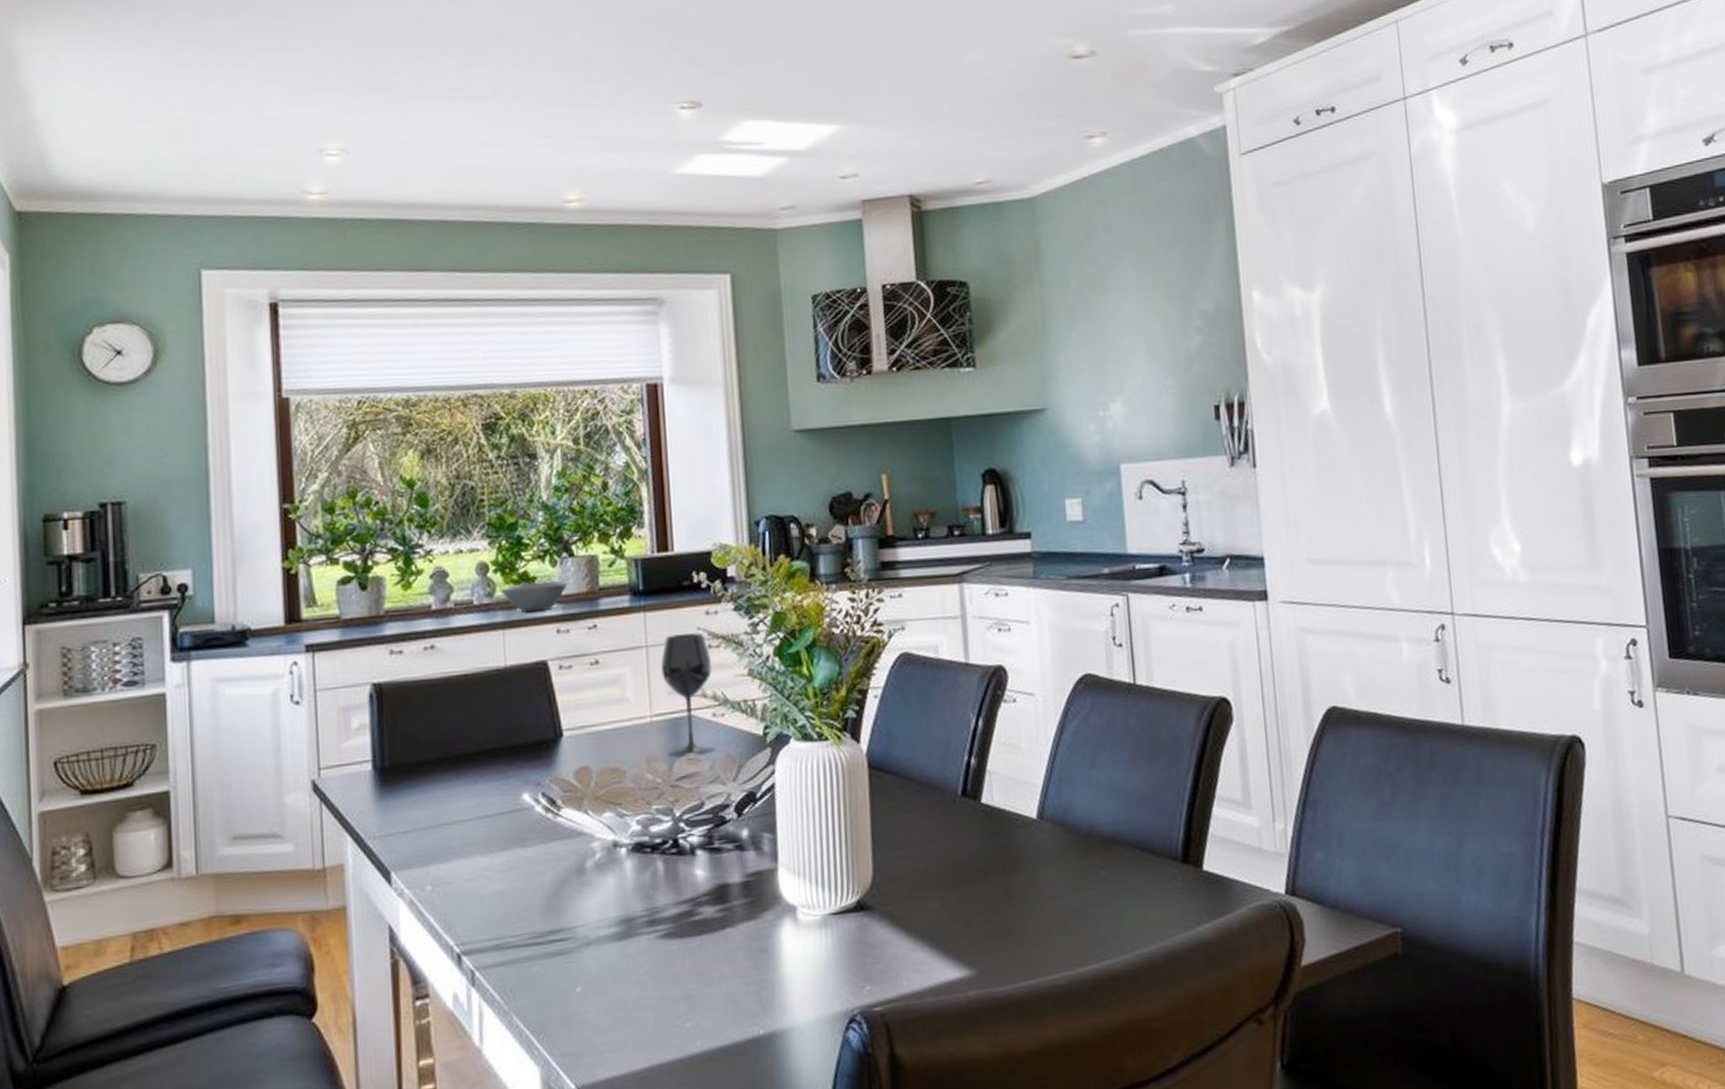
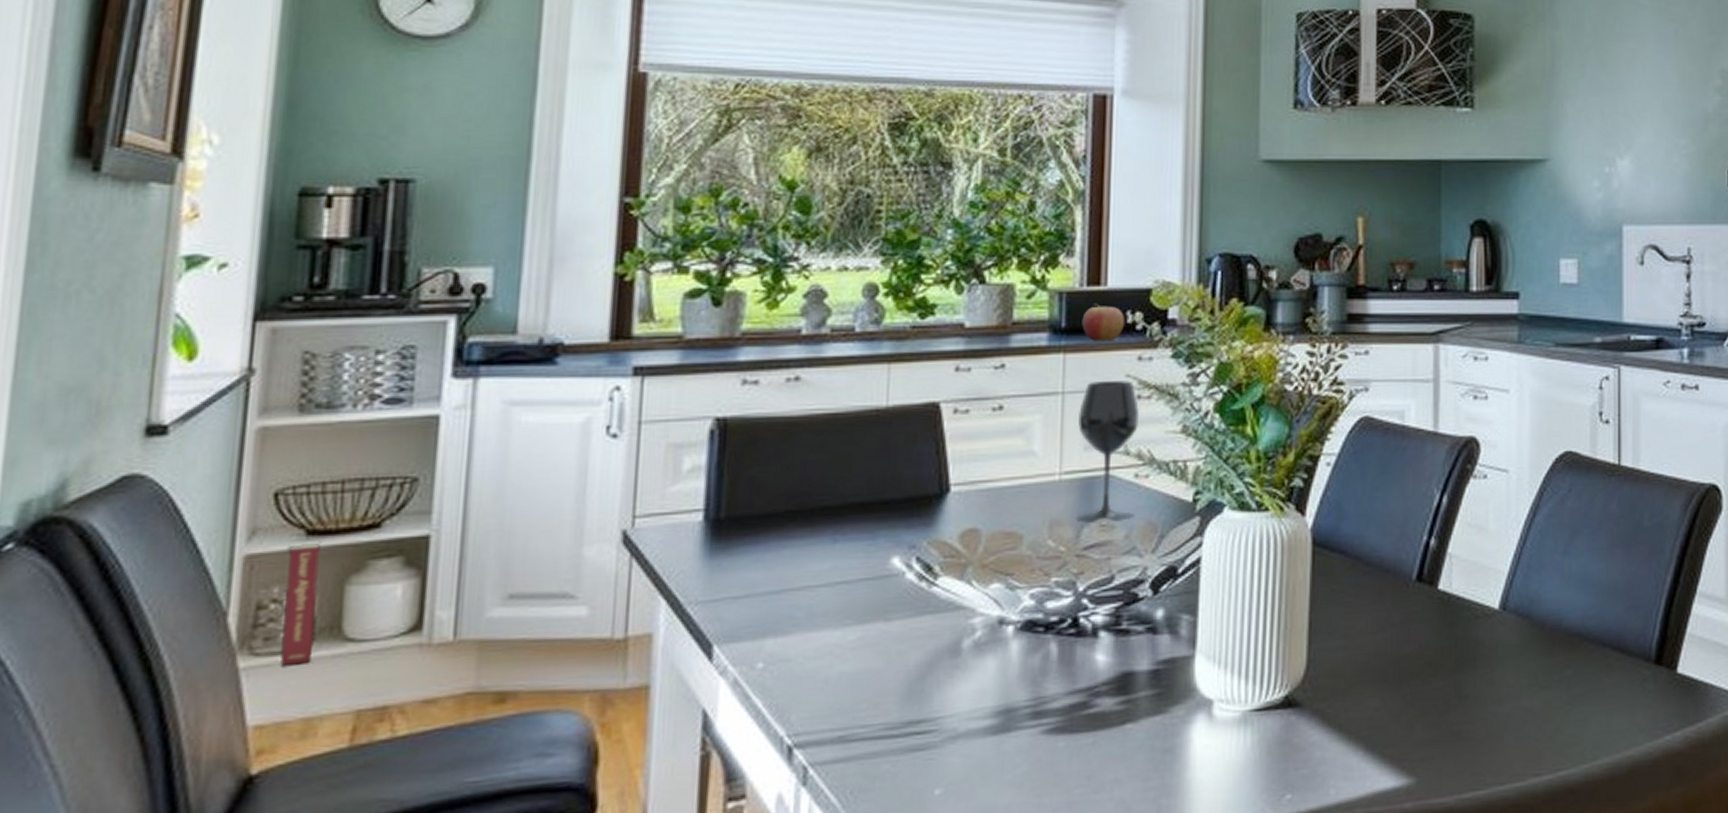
book: none [70,799,95,899] -> present [280,542,321,665]
bowl: present [500,580,567,612] -> none [890,310,974,344]
fruit: none [656,567,692,601] -> present [1082,303,1125,342]

